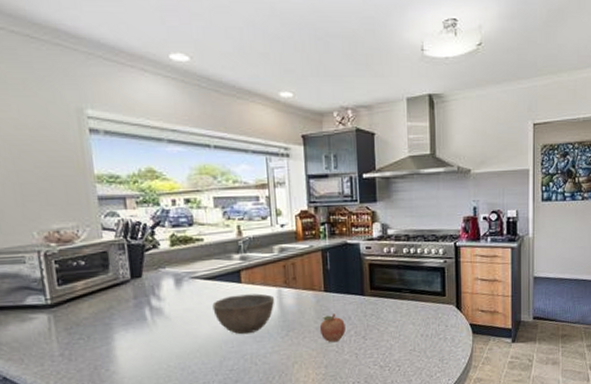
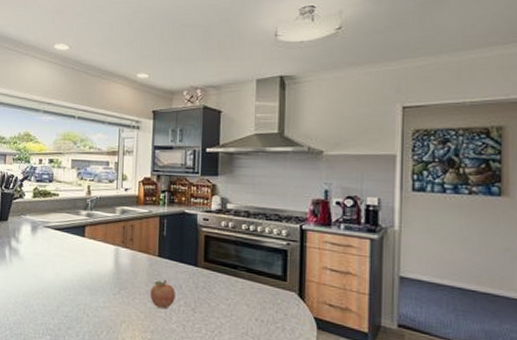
bowl: present [212,293,275,335] -> none [58,247,112,286]

